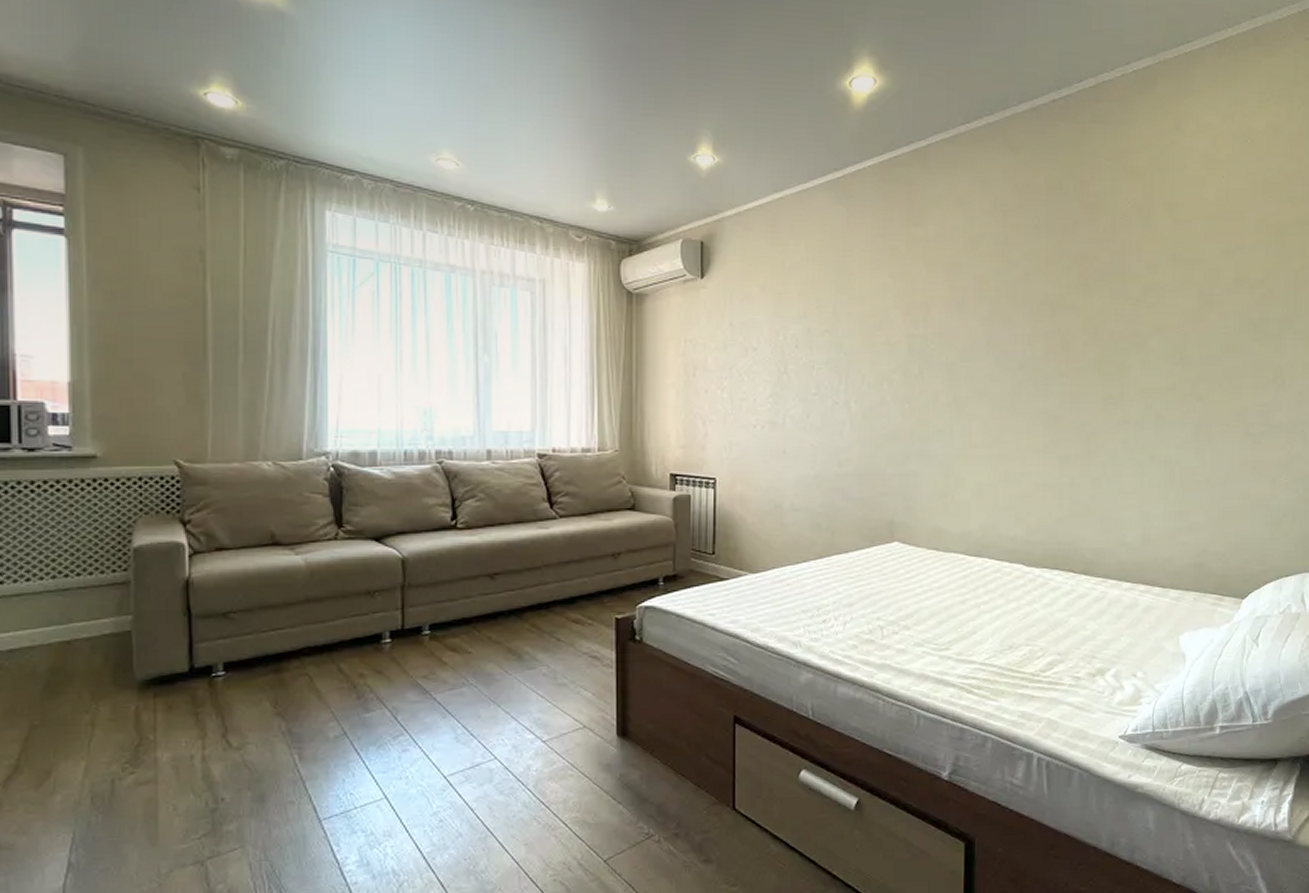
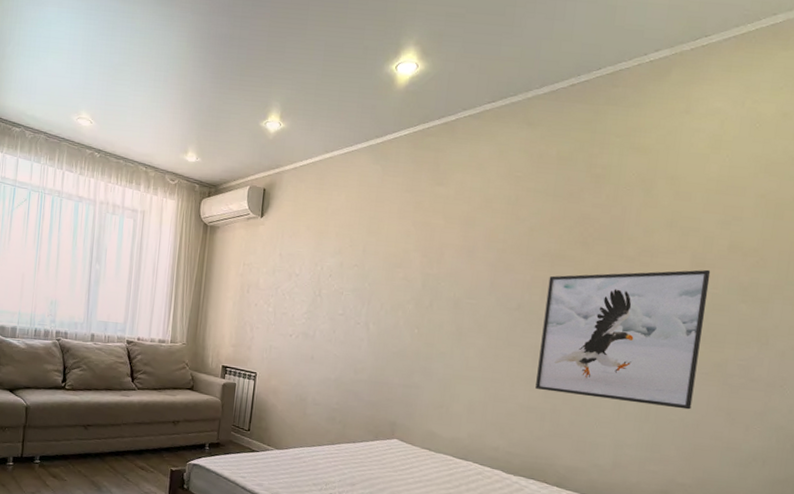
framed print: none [1049,306,1220,468] -> present [535,269,711,410]

